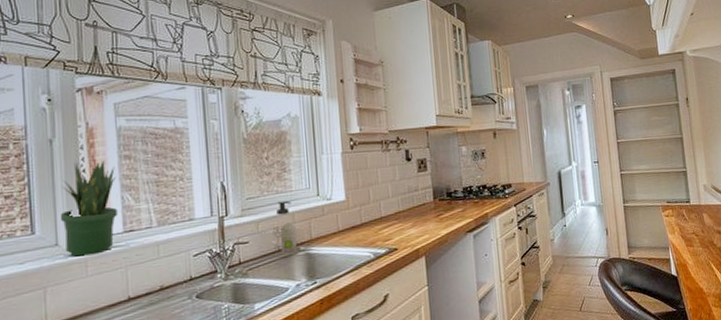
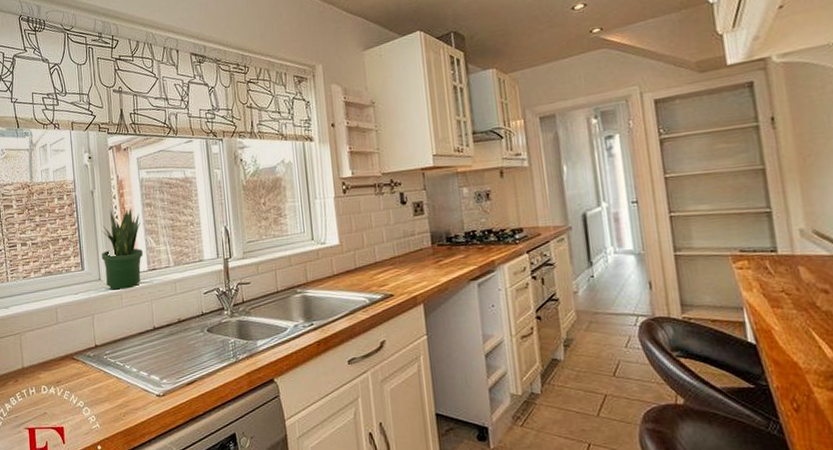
soap dispenser: present [272,200,298,255] -> none [271,244,295,297]

